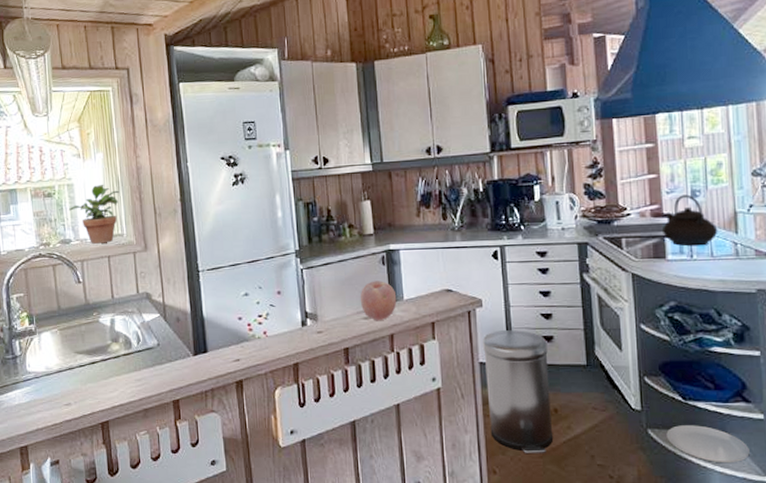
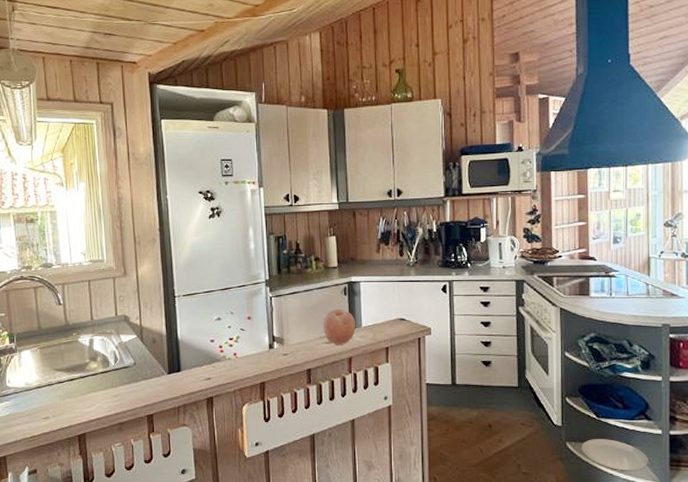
potted plant: present [69,184,120,245] -> none [51,212,101,269]
pedal bin: present [483,330,554,454] -> none [430,355,487,464]
teapot: present [661,194,718,246] -> none [587,241,634,286]

